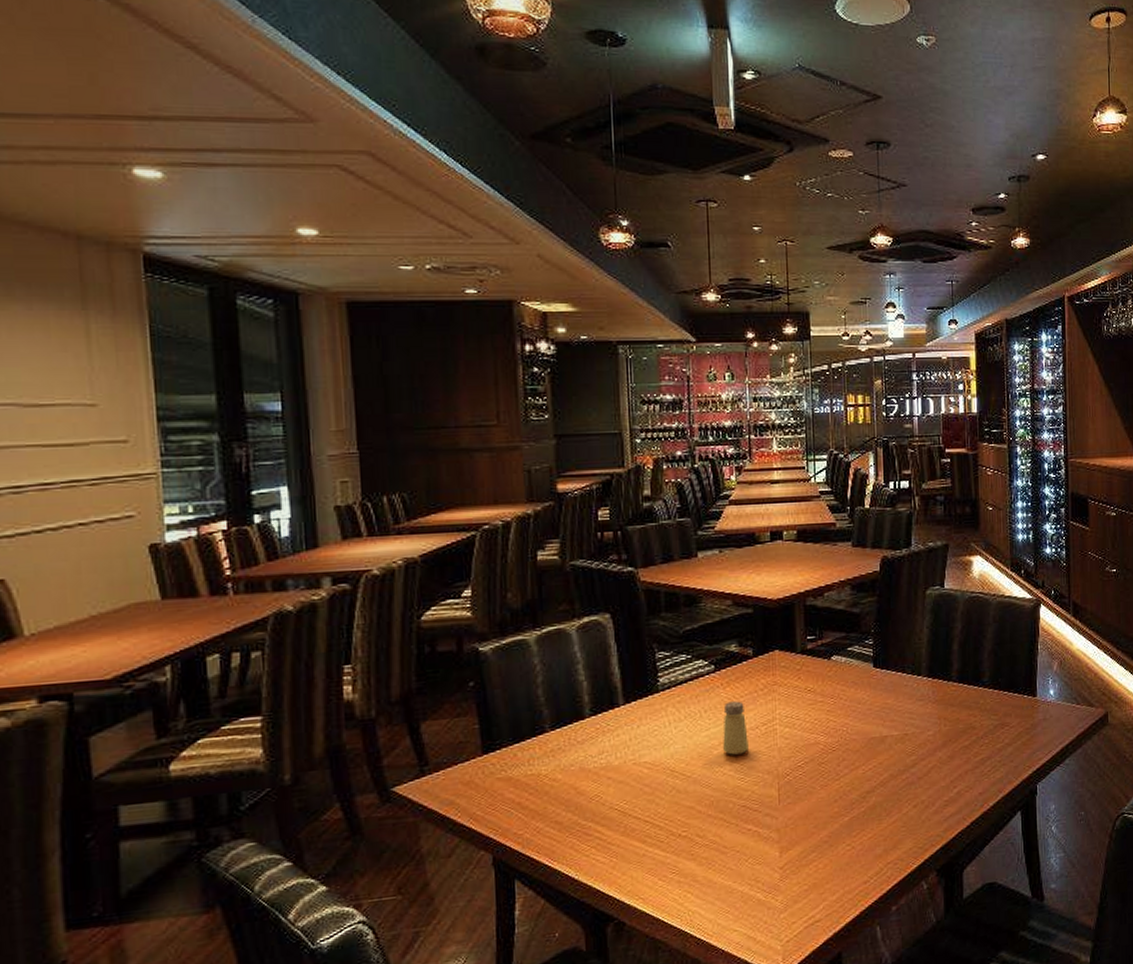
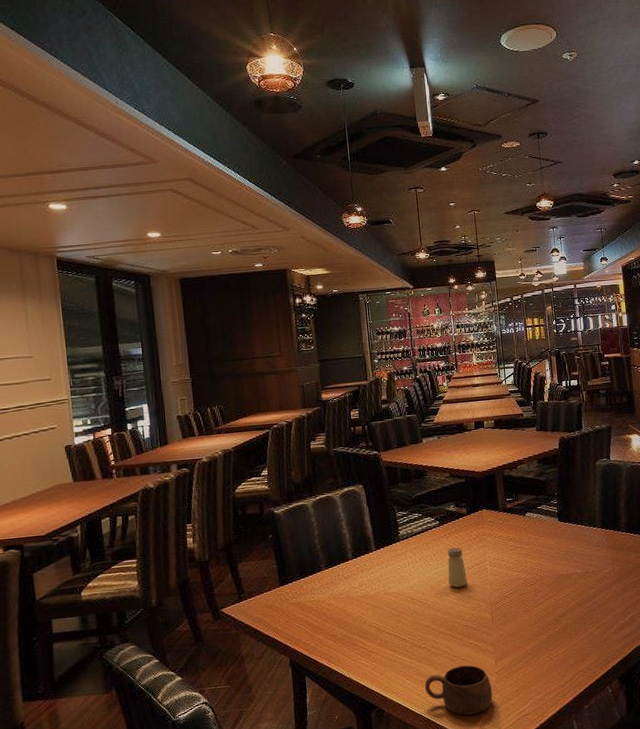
cup: none [682,858,775,926] -> present [424,665,493,716]

